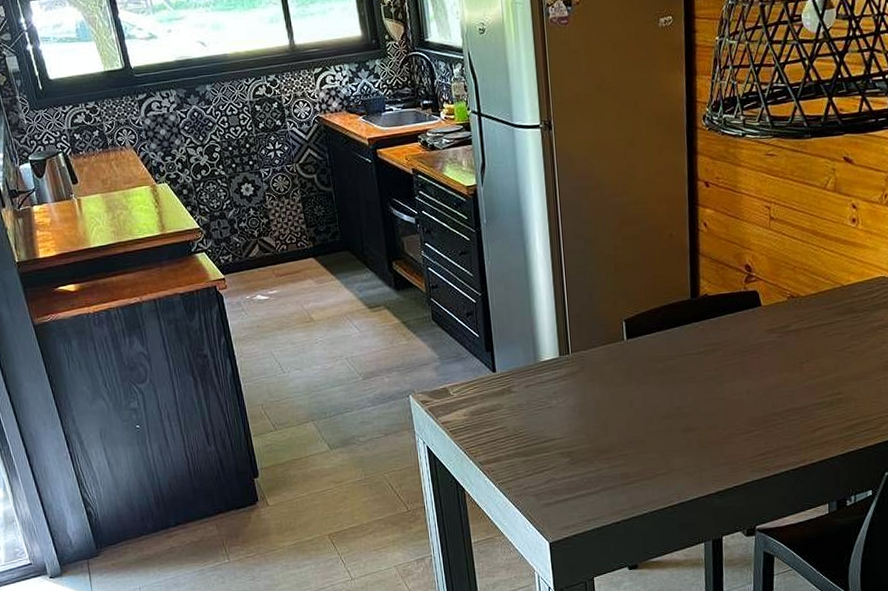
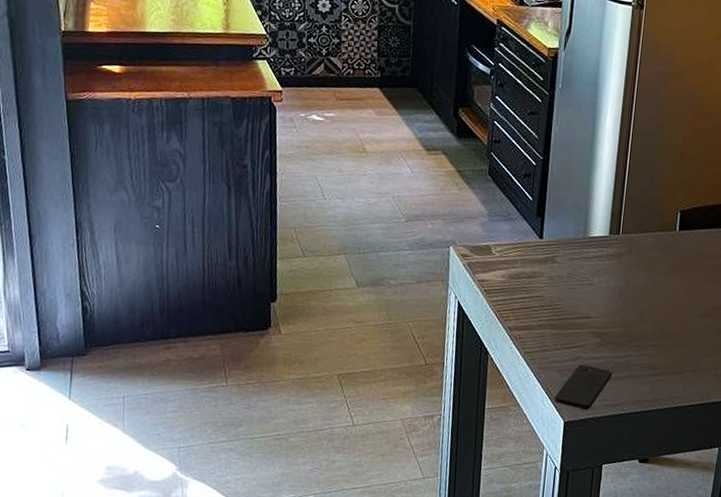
smartphone: none [535,485,587,528] -> present [554,364,612,410]

